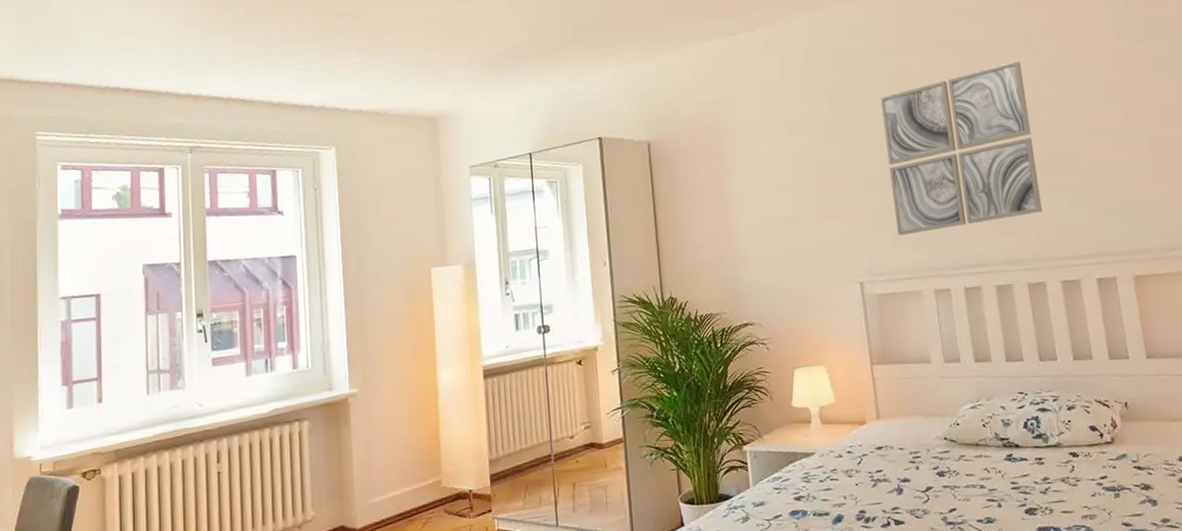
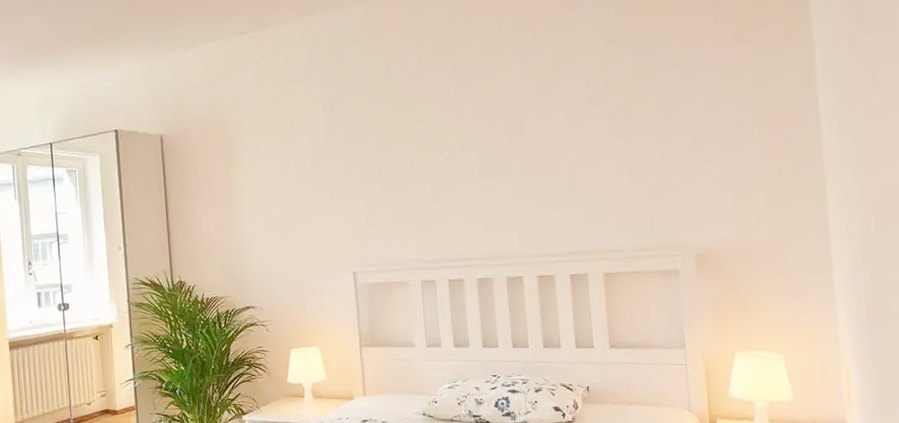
wall art: present [880,60,1042,236] -> none [379,67,524,231]

